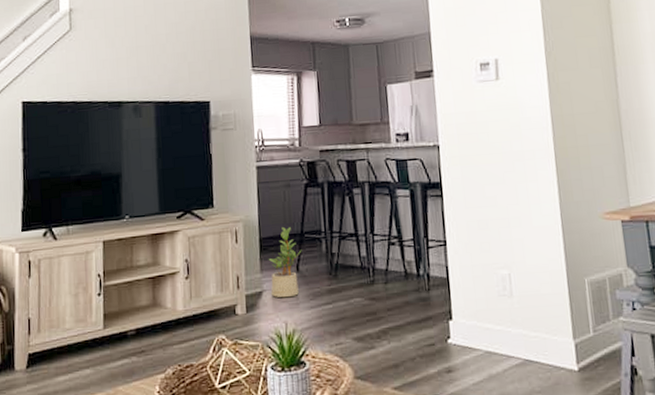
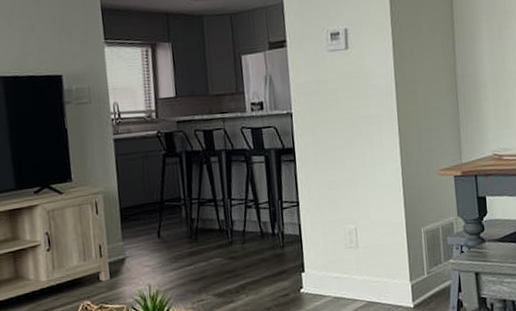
potted plant: present [268,226,302,298] -> none [129,196,163,263]

